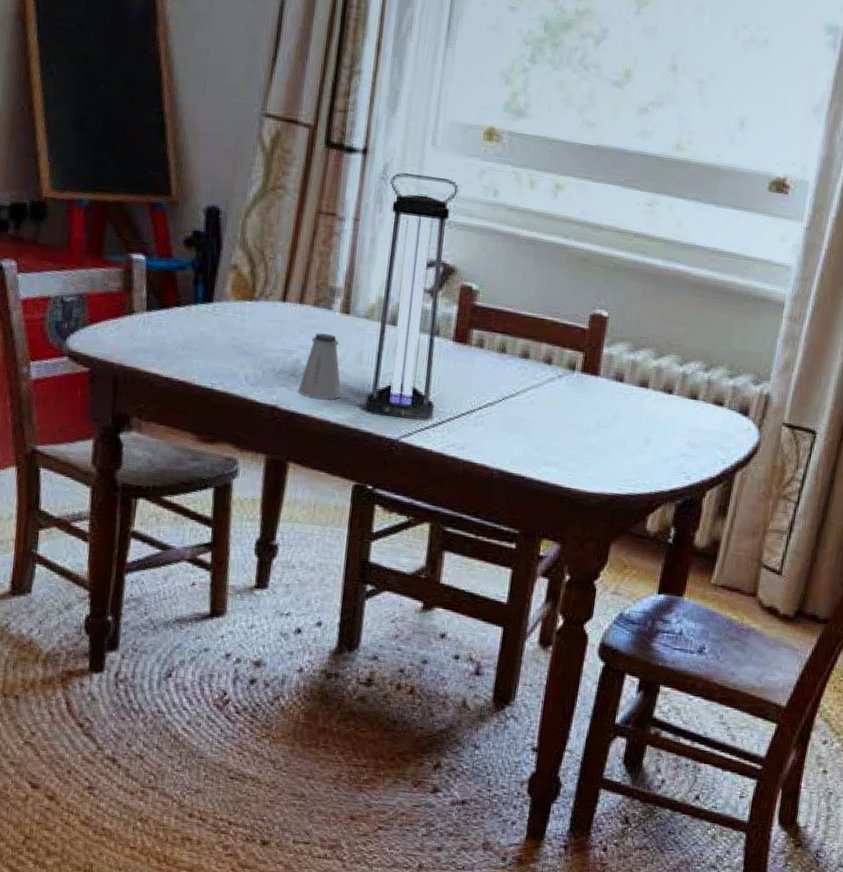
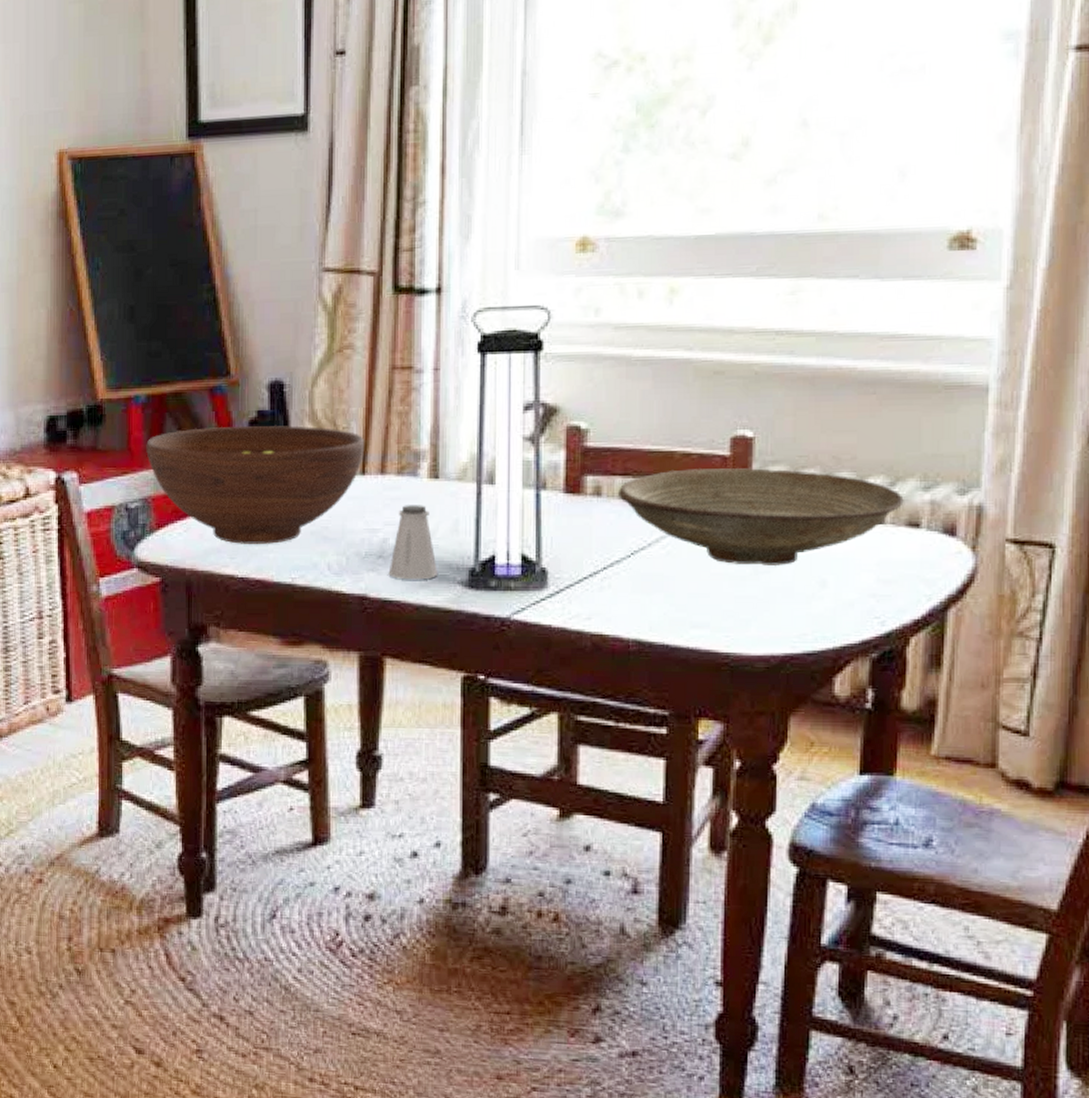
fruit bowl: none [85,237,288,352] -> present [146,425,365,544]
decorative bowl: none [497,334,714,424] -> present [618,468,904,567]

